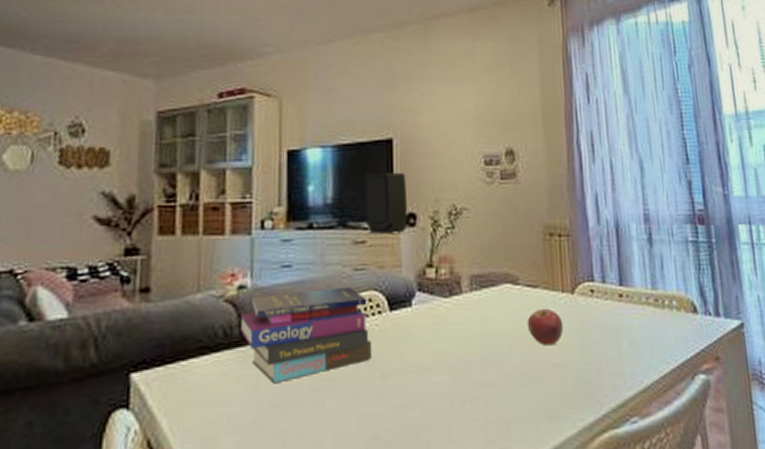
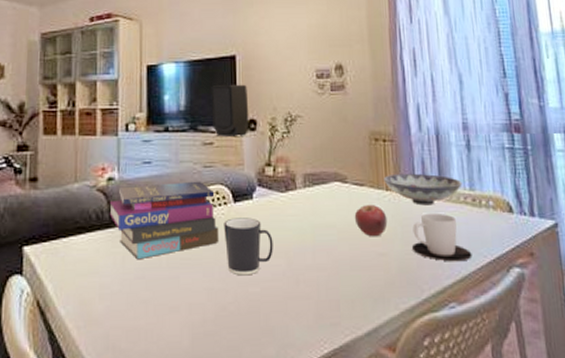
mug: none [377,328,435,398] -> present [224,217,273,276]
bowl: none [559,271,644,308] -> present [383,173,462,206]
cup: none [591,315,655,371] -> present [412,212,472,262]

